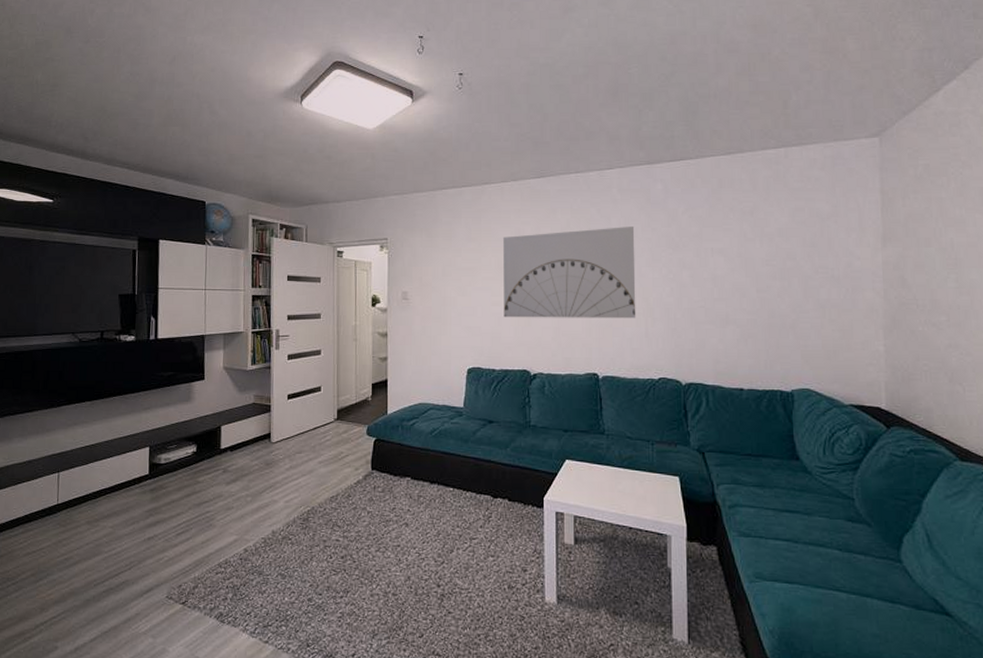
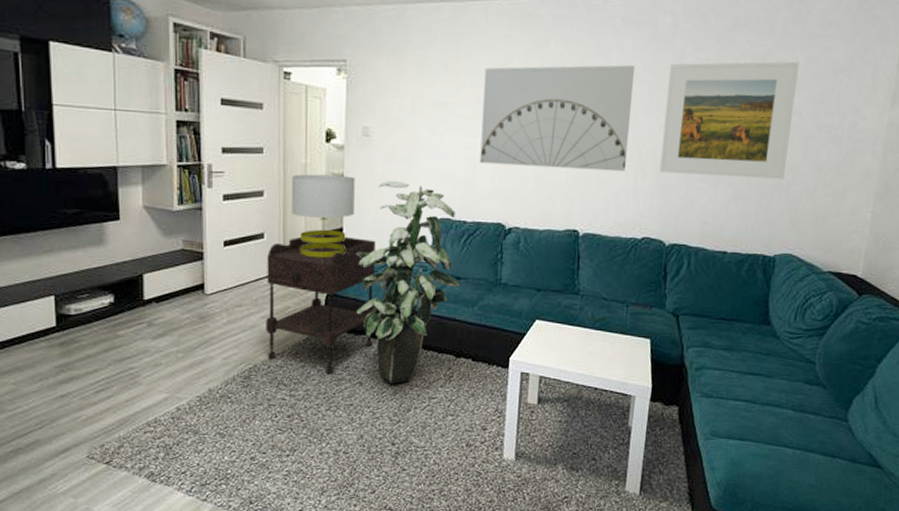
side table: none [322,385,417,516] -> present [266,233,376,375]
table lamp: none [343,334,397,407] -> present [291,174,355,259]
indoor plant: none [400,336,494,524] -> present [356,180,461,384]
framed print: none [665,213,789,319] -> present [659,61,800,180]

